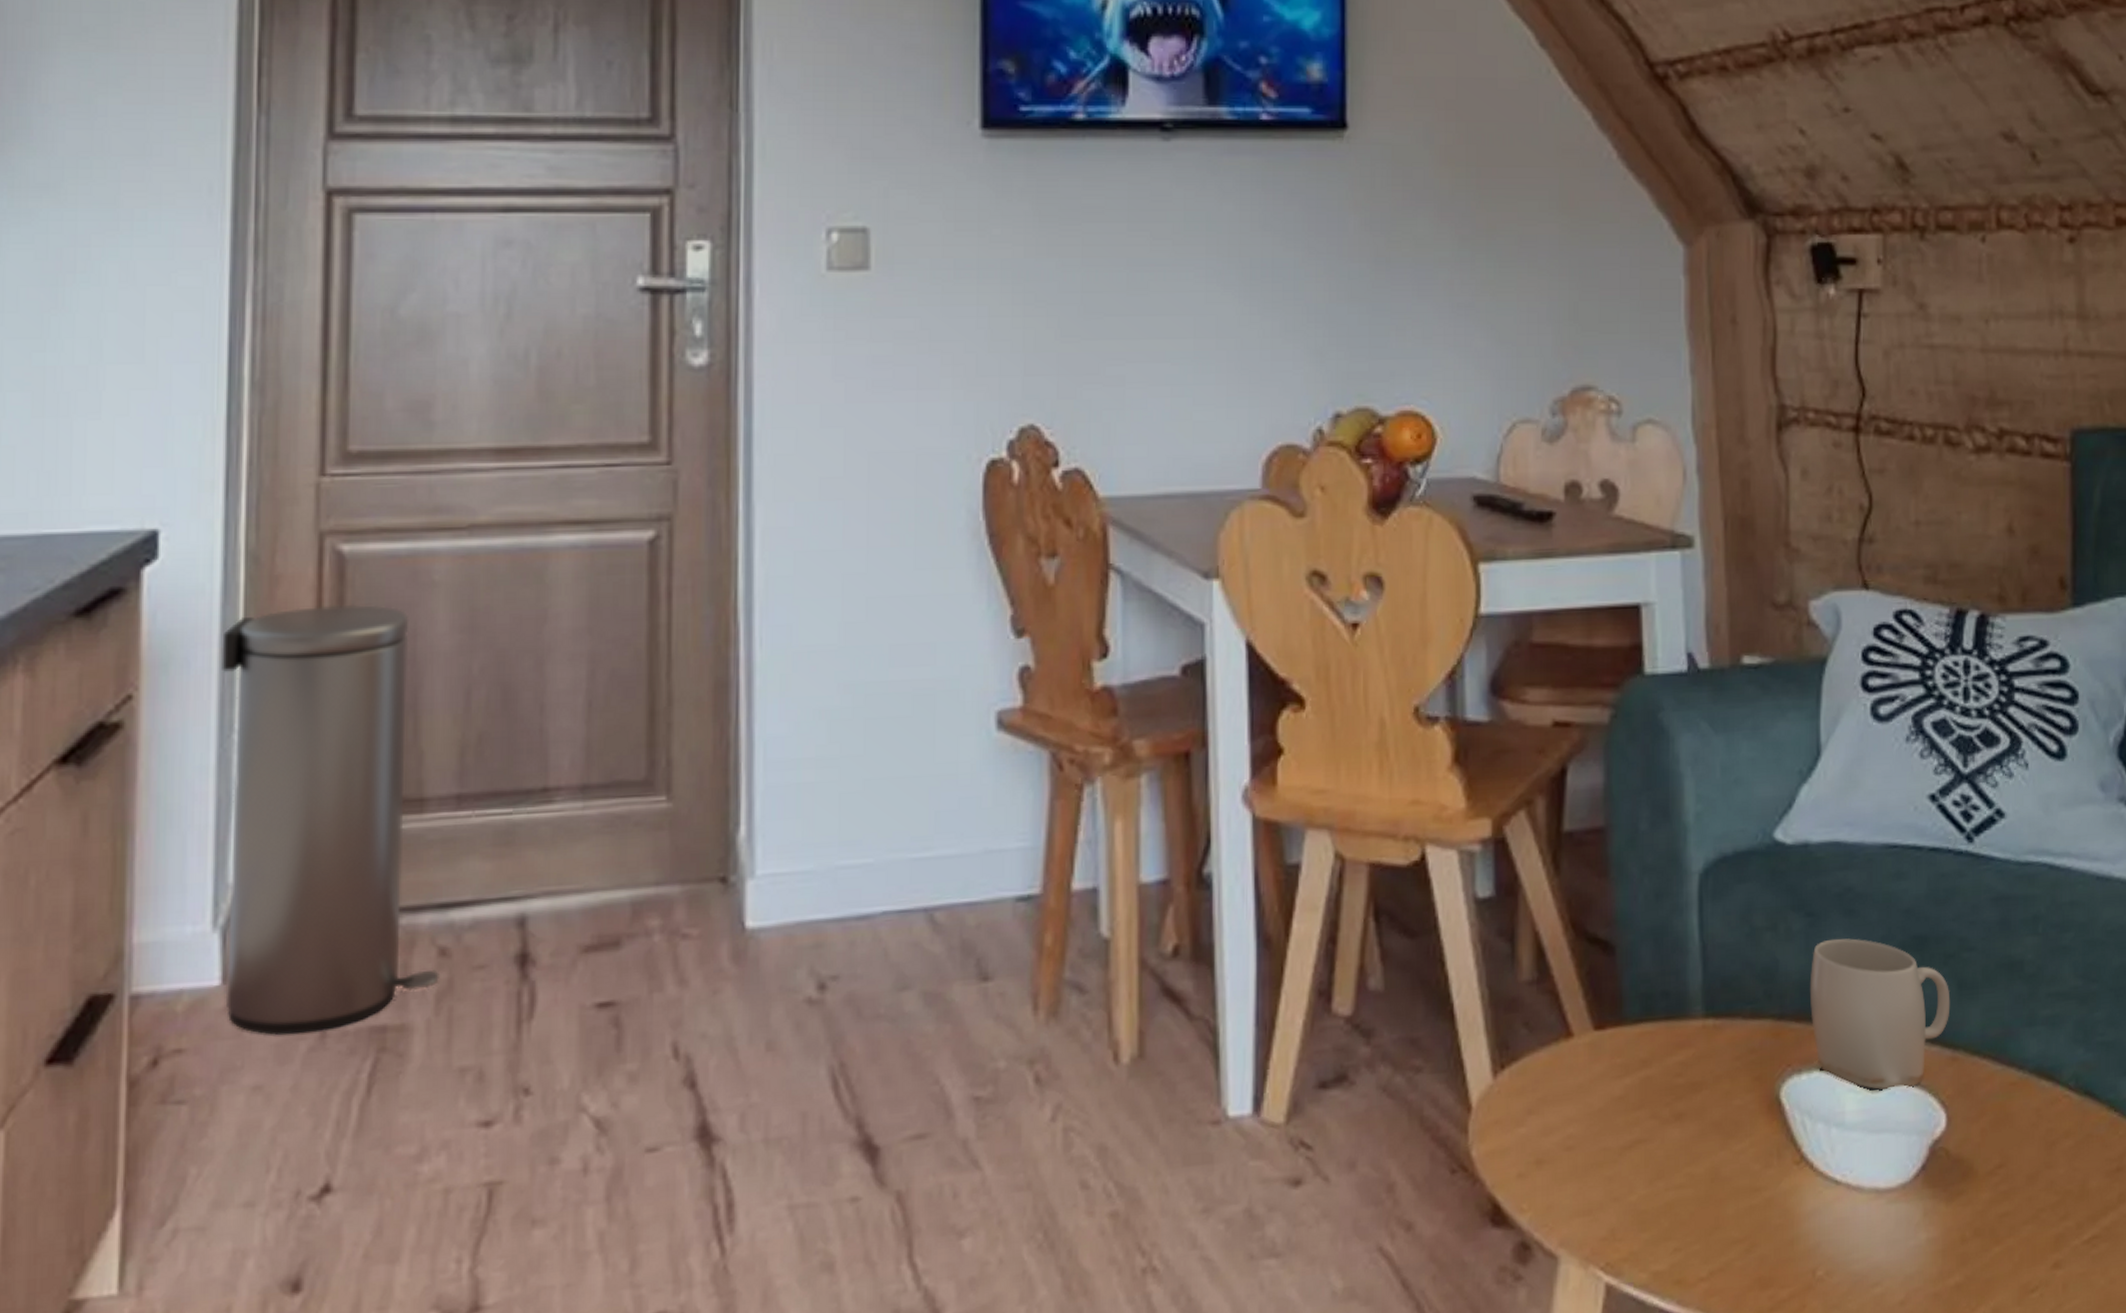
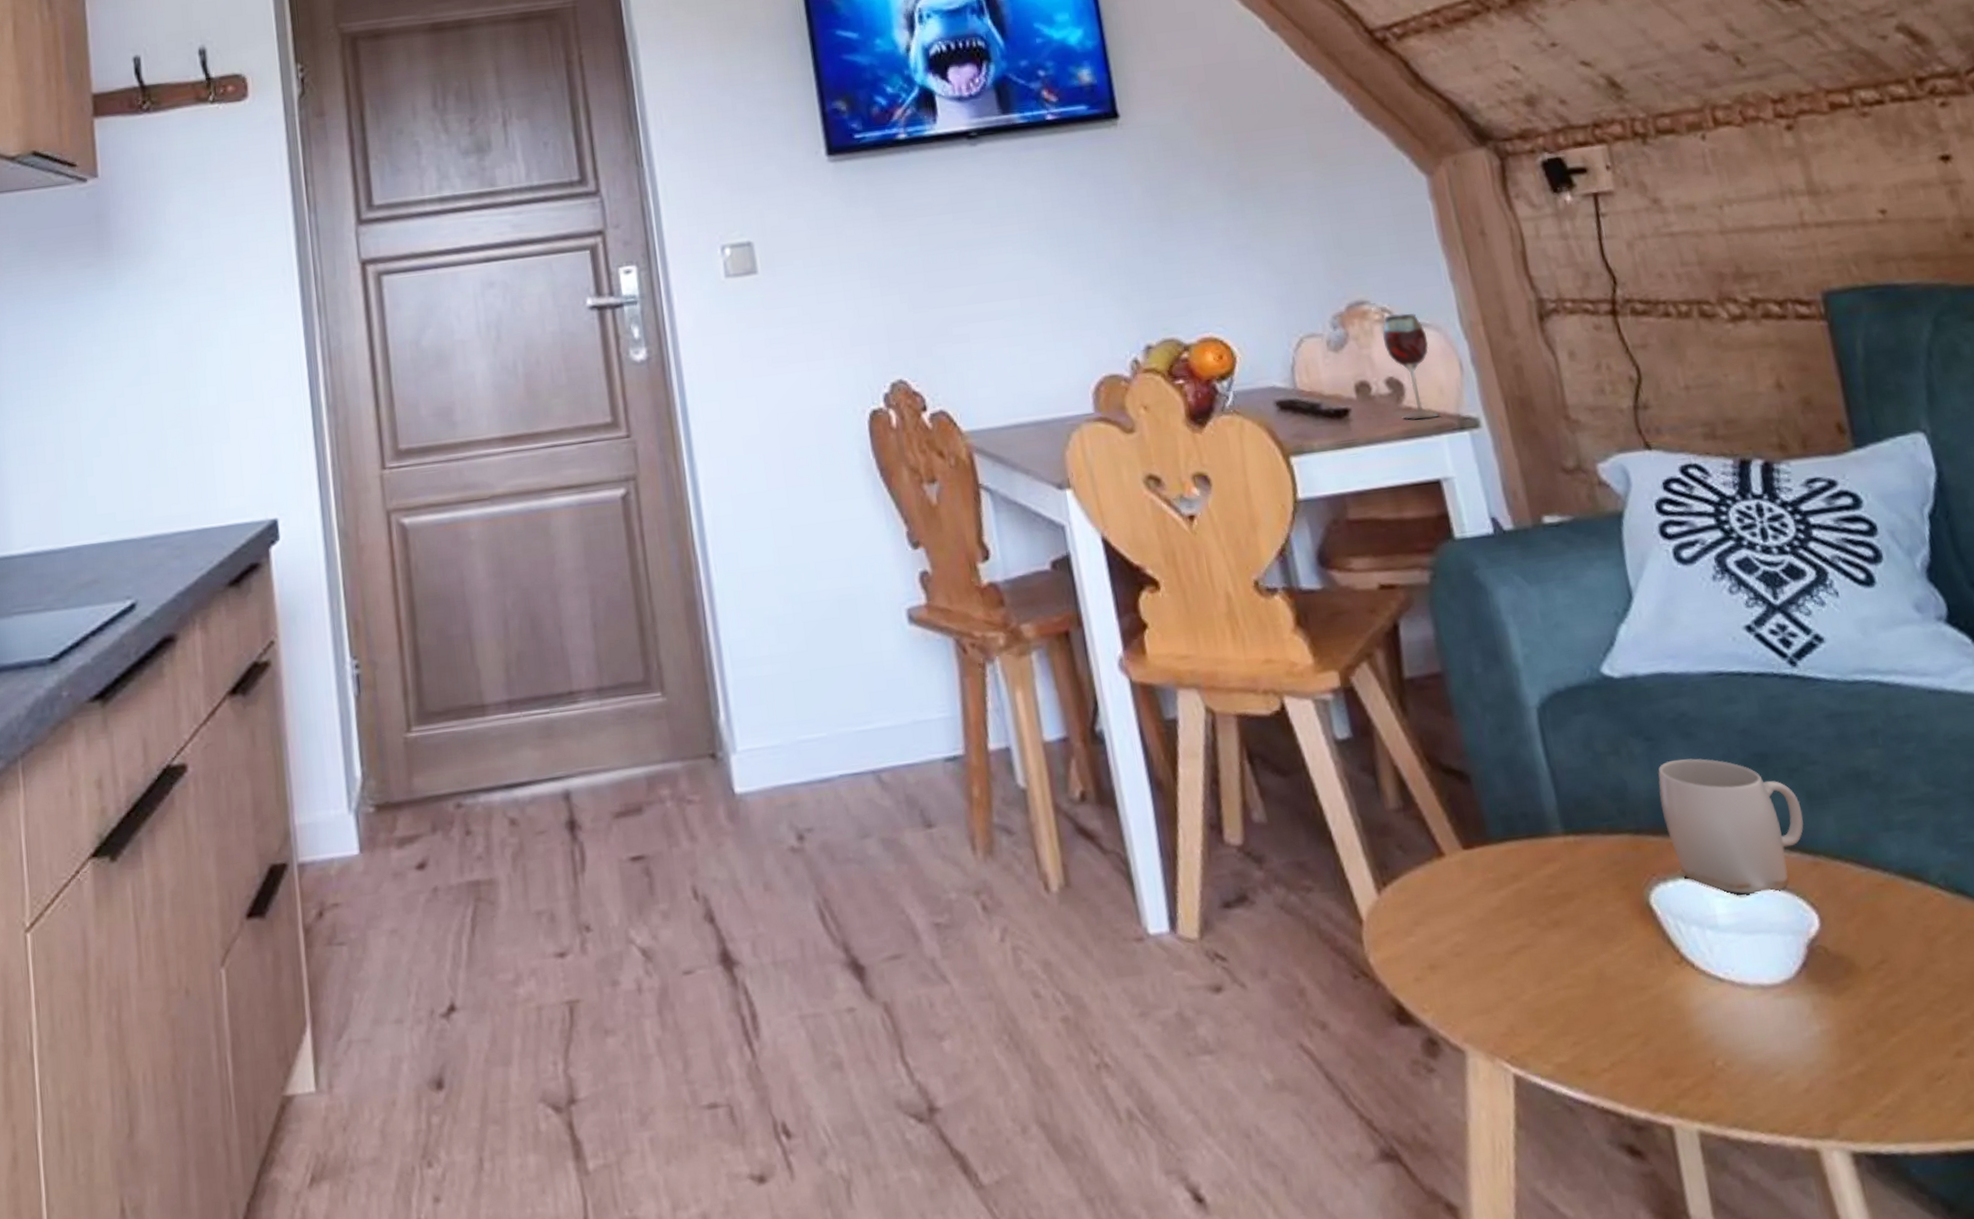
pedal bin: present [221,605,439,1035] -> none [329,562,513,890]
wineglass: none [1606,406,1654,532] -> present [1382,313,1440,420]

